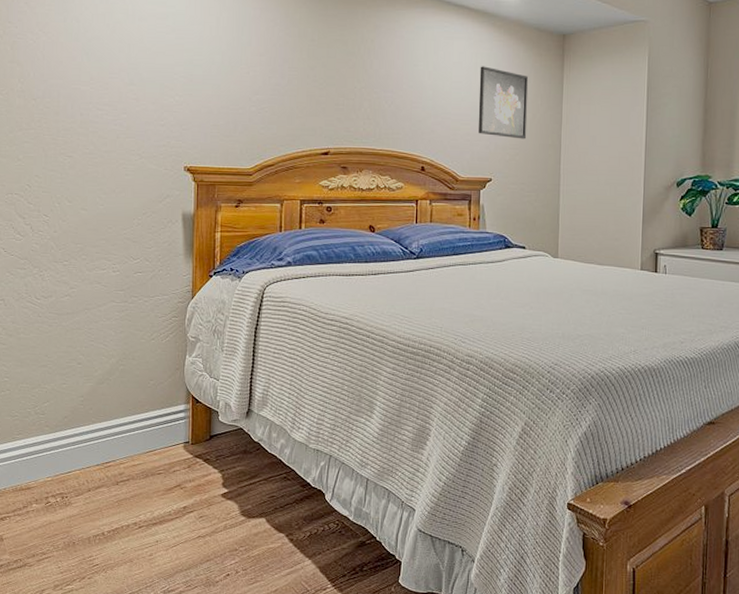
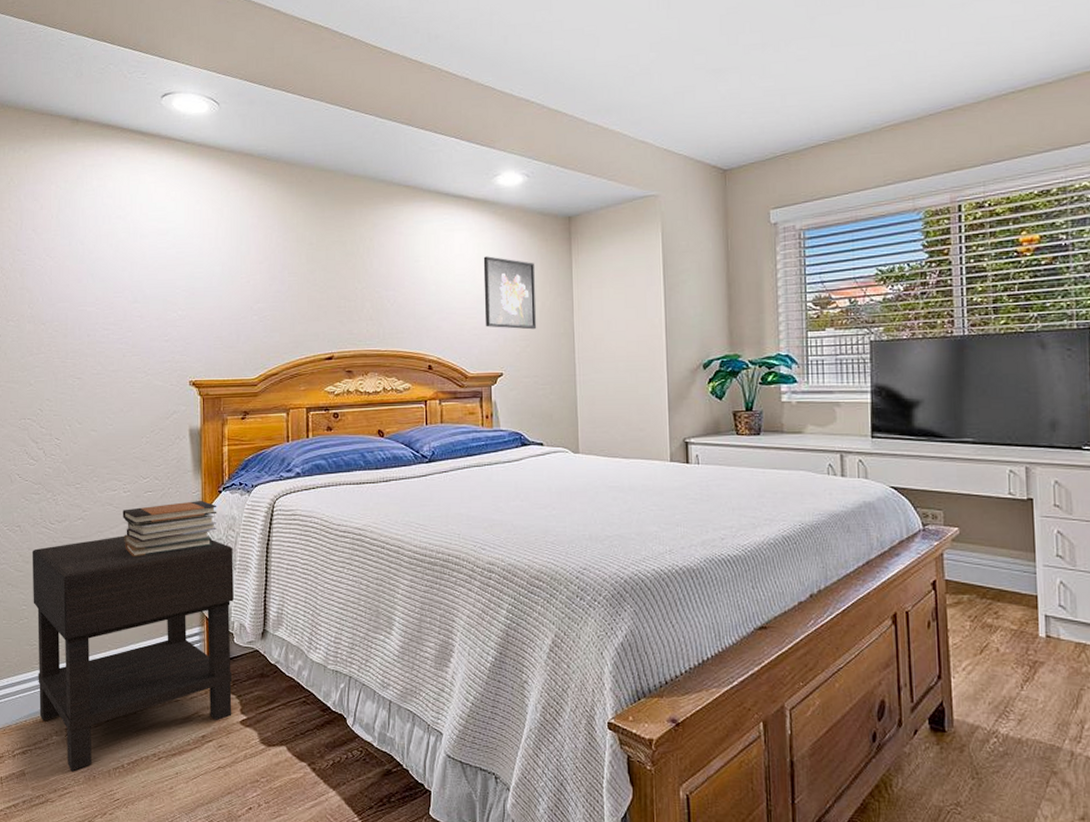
nightstand: none [15,314,222,538] -> present [32,535,234,772]
book stack: none [111,283,207,336] -> present [122,500,217,558]

